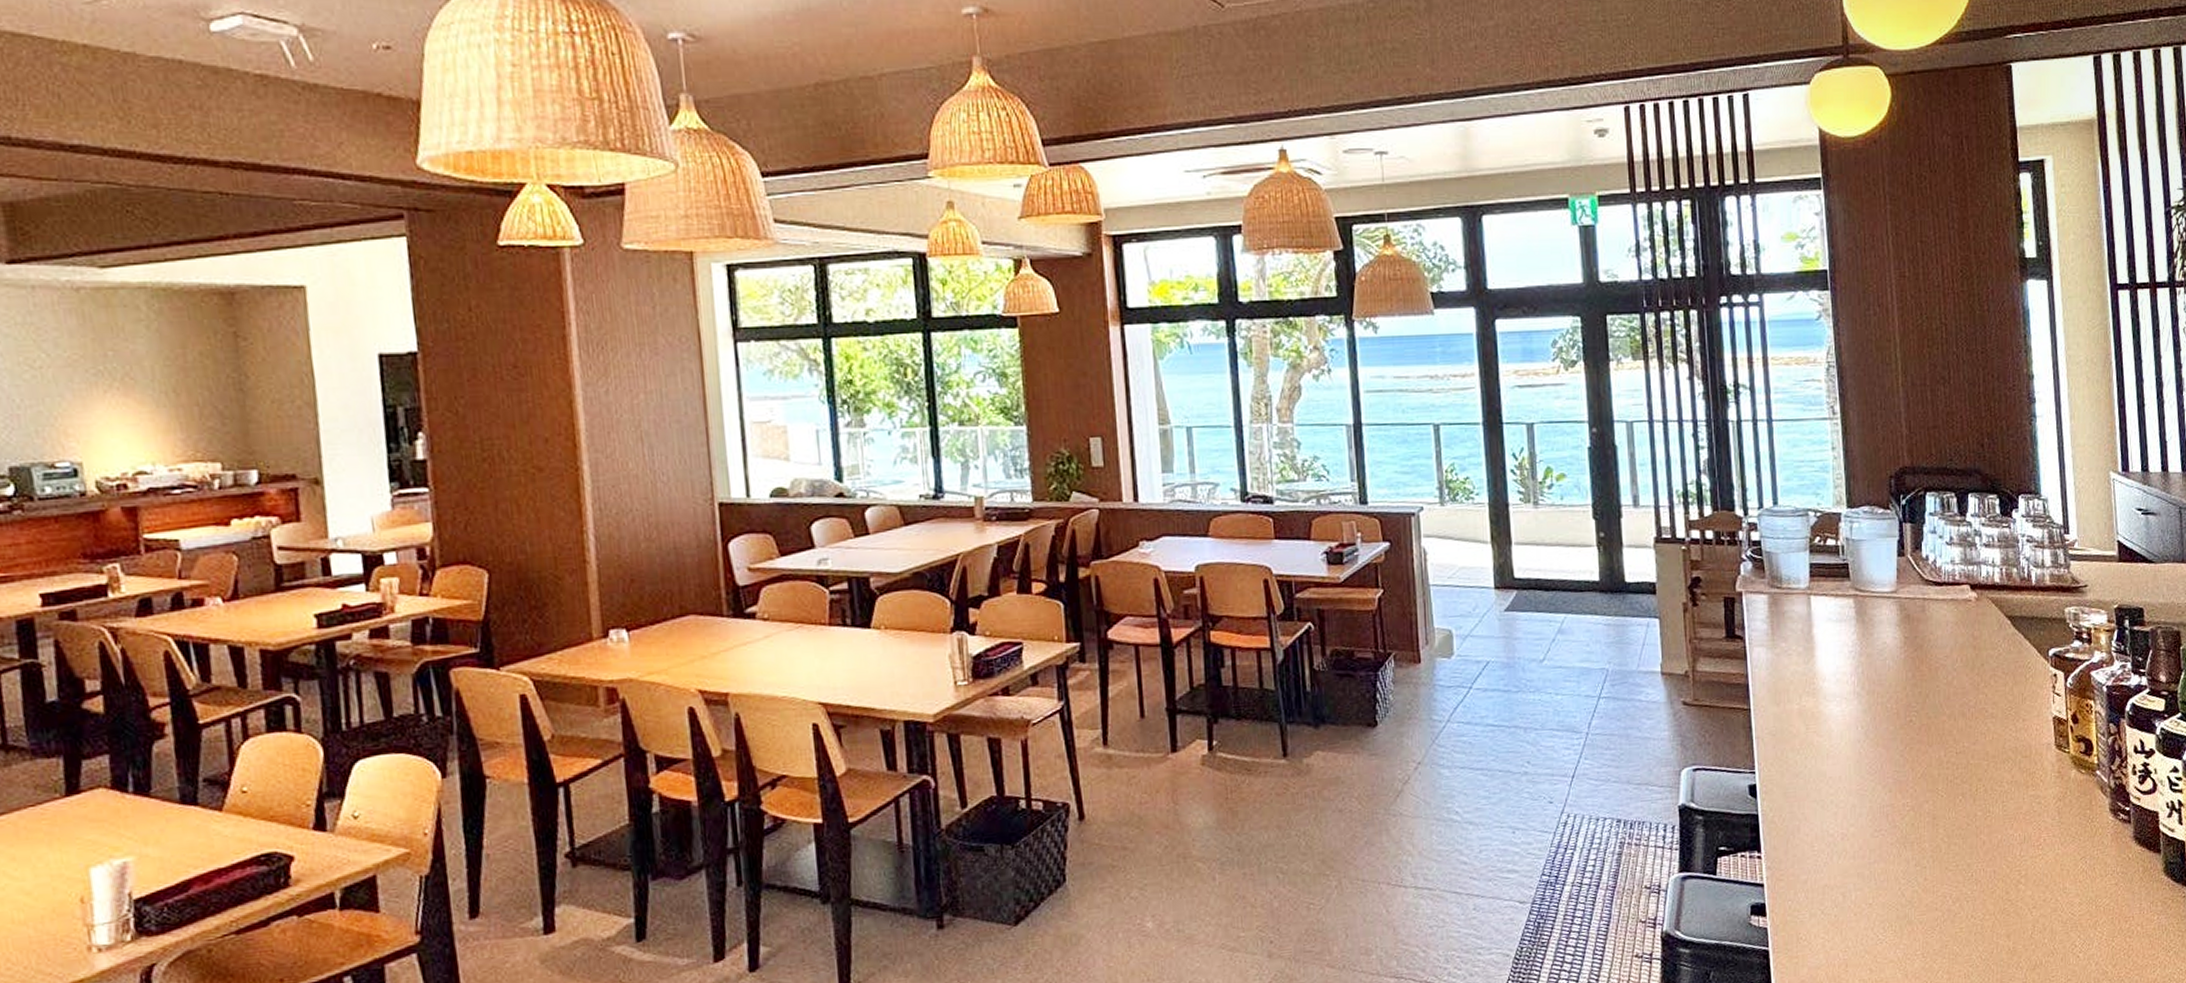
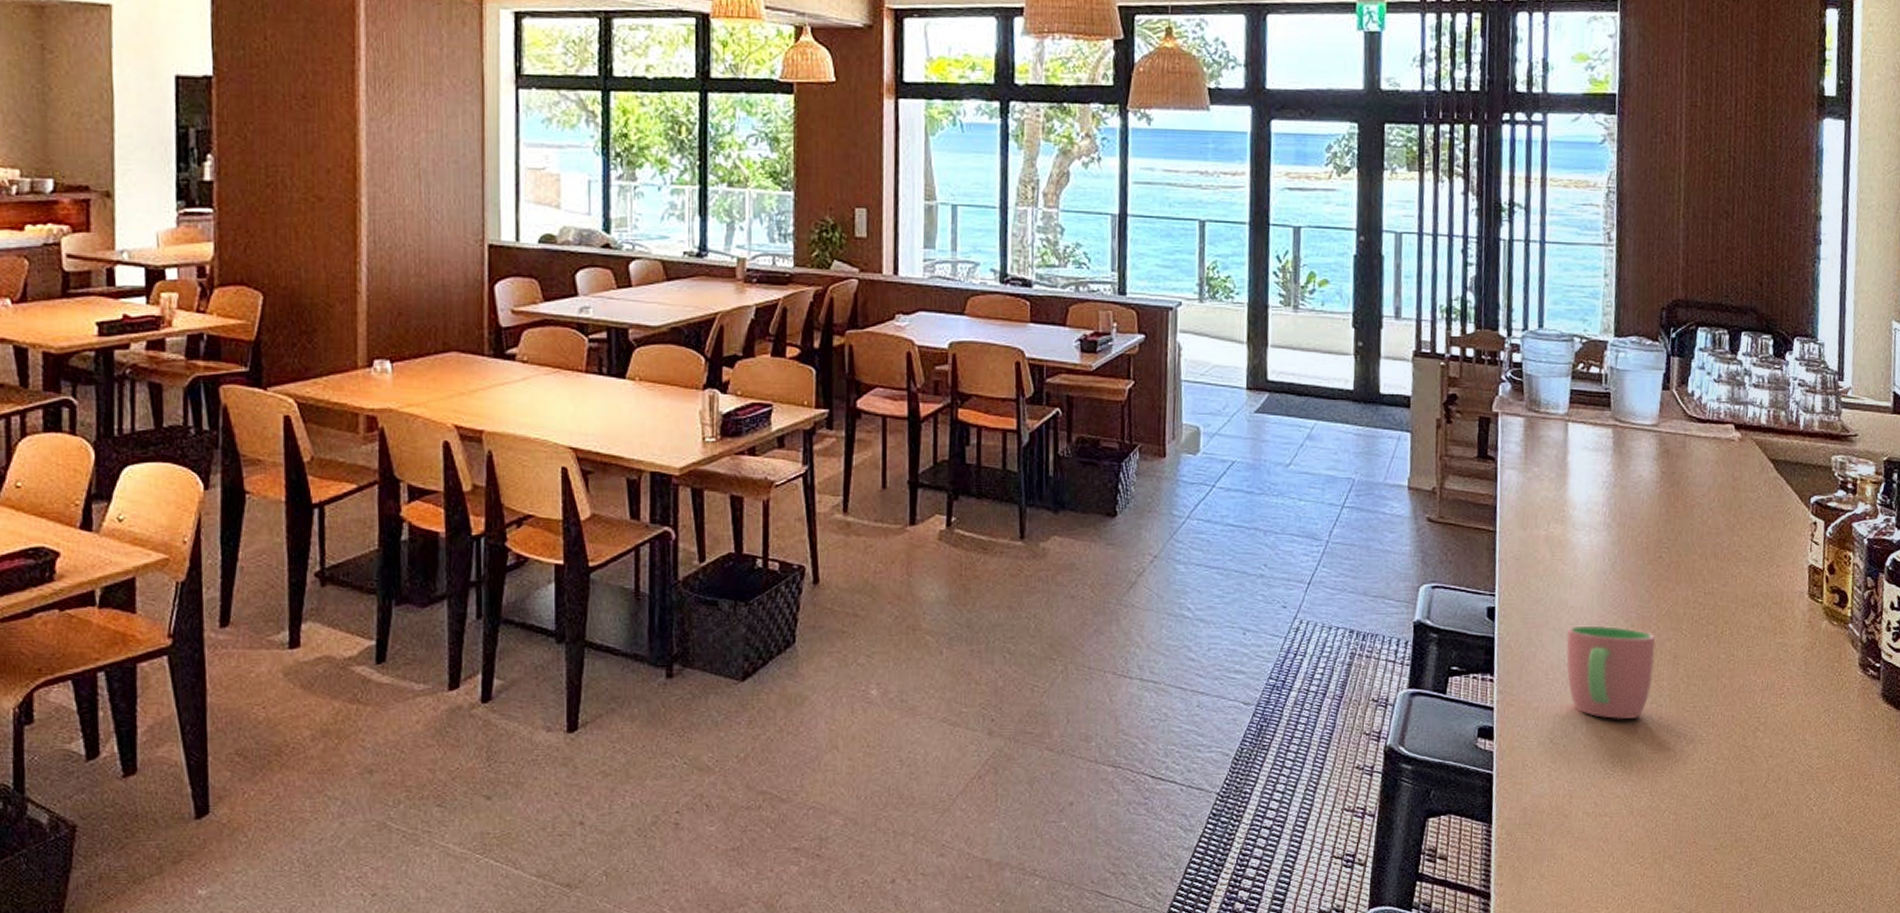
cup: none [1827,793,1914,885] -> present [1566,625,1656,720]

